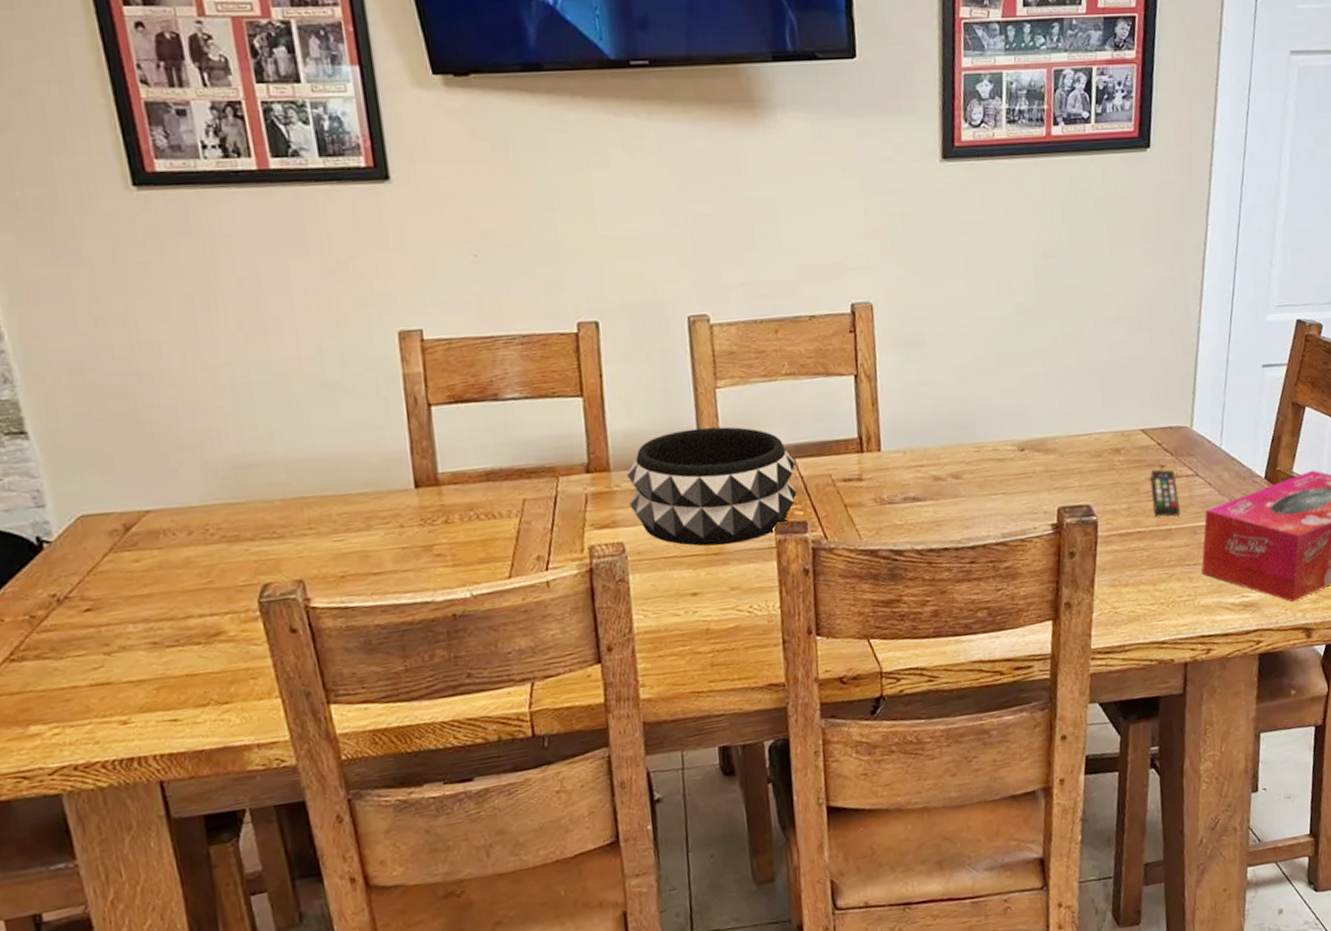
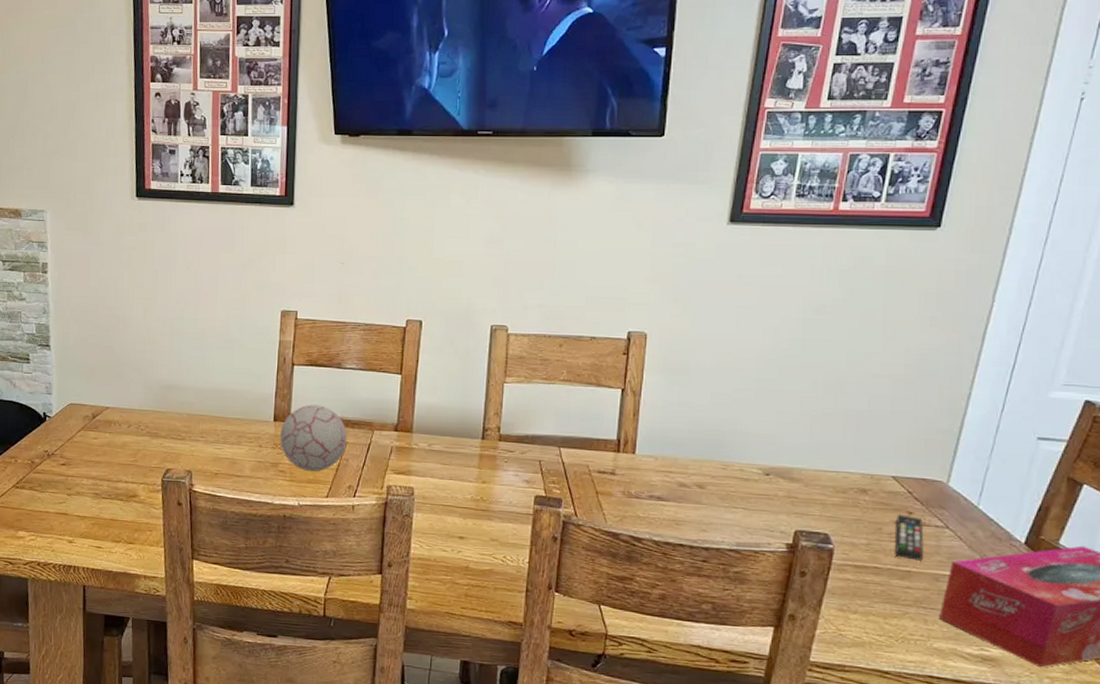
decorative ball: none [427,454,525,548] -> present [280,404,347,472]
decorative bowl: present [627,426,797,547] -> none [423,411,561,506]

